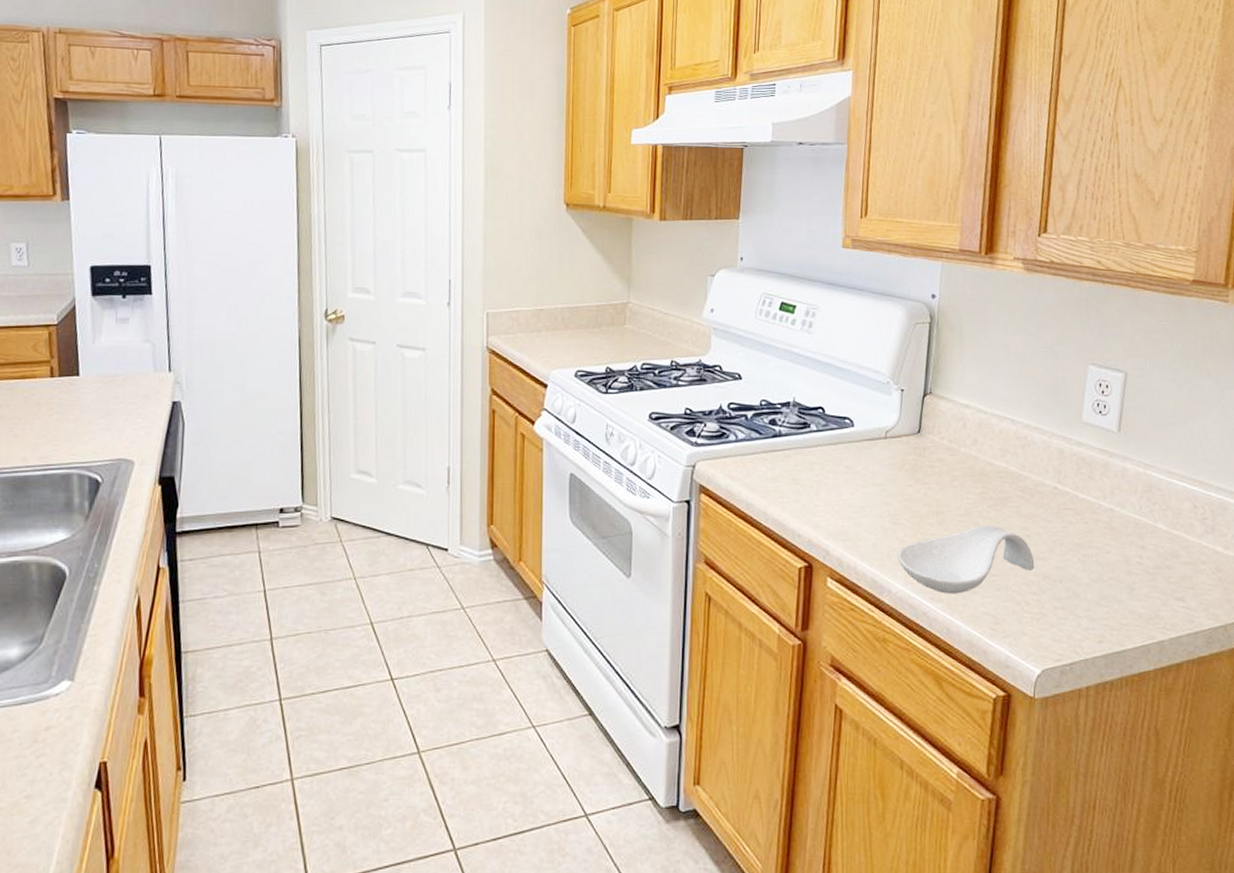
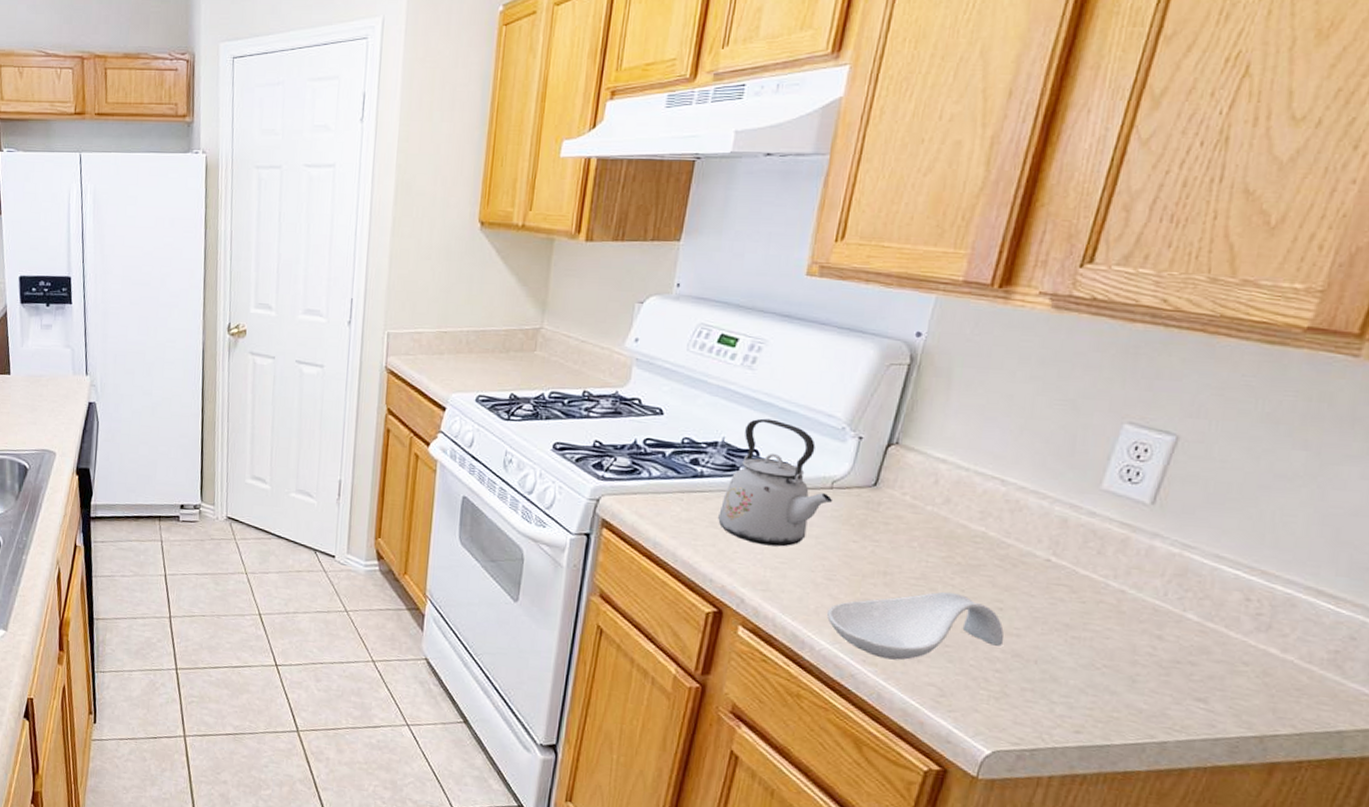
kettle: none [798,377,889,497] -> present [718,418,833,547]

